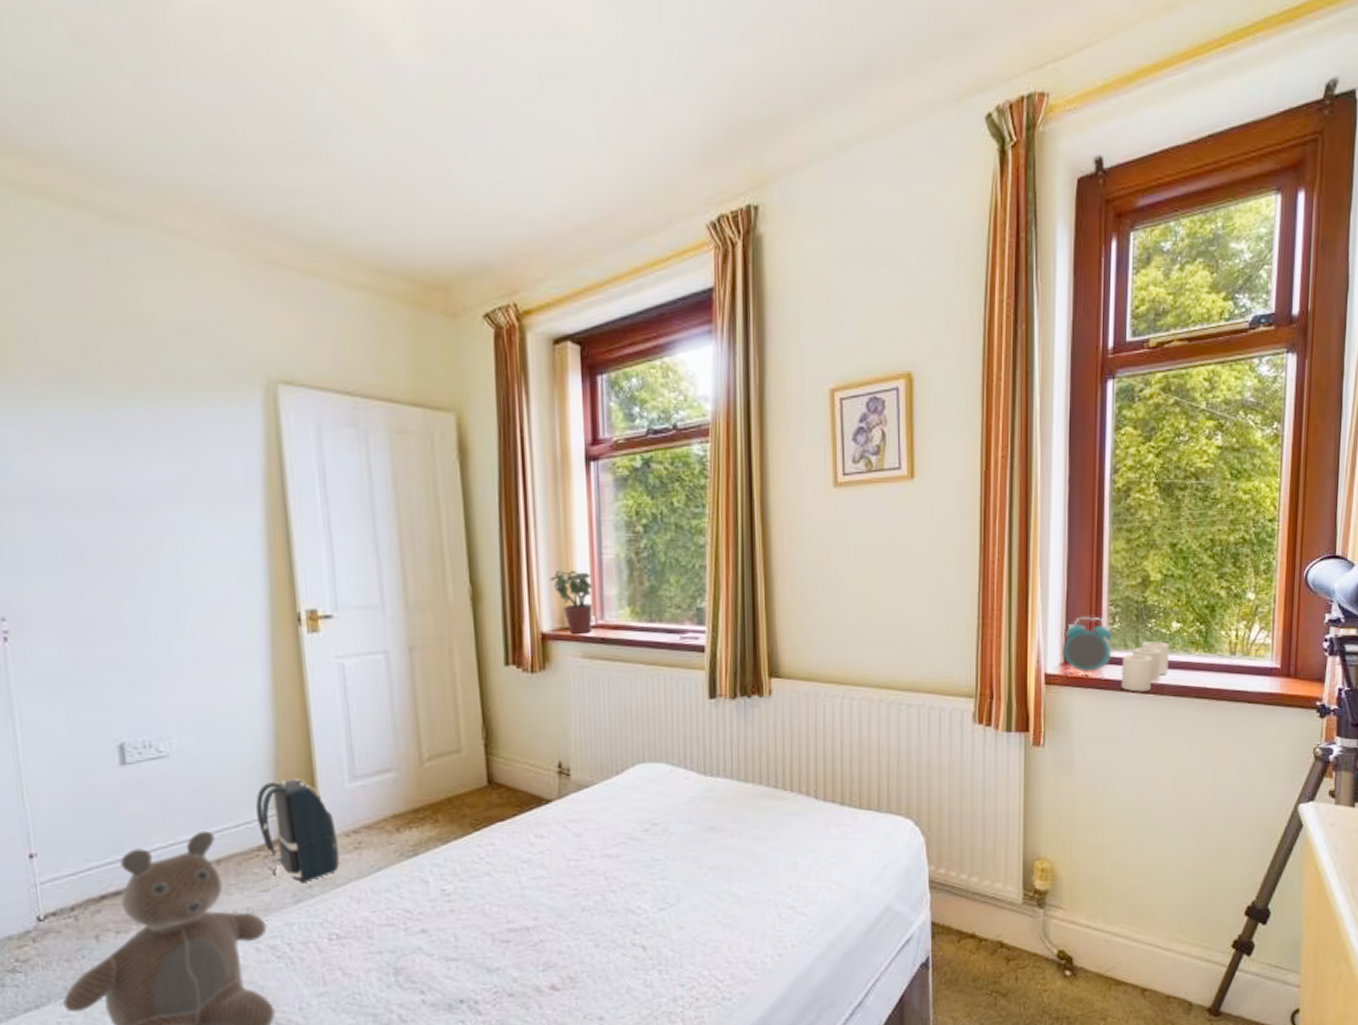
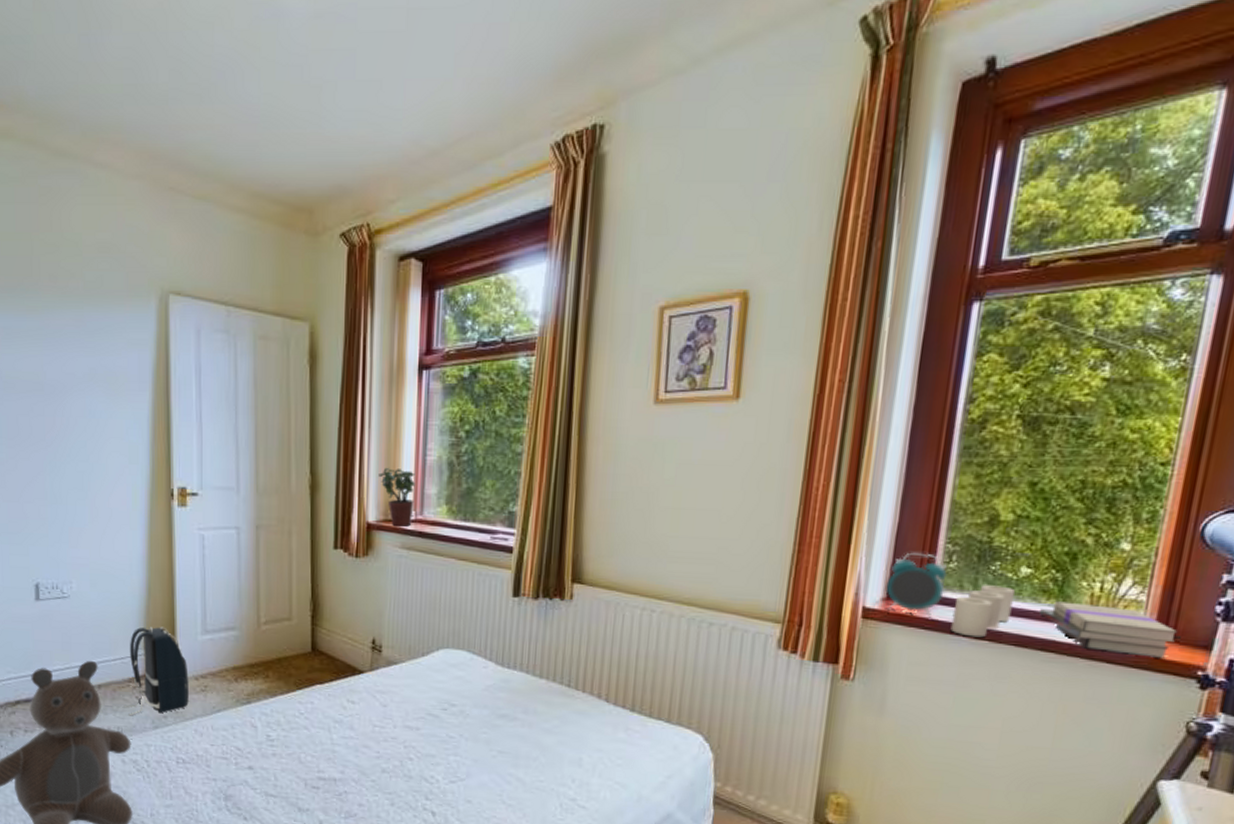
books: none [1191,650,1297,695] -> present [1039,601,1177,660]

